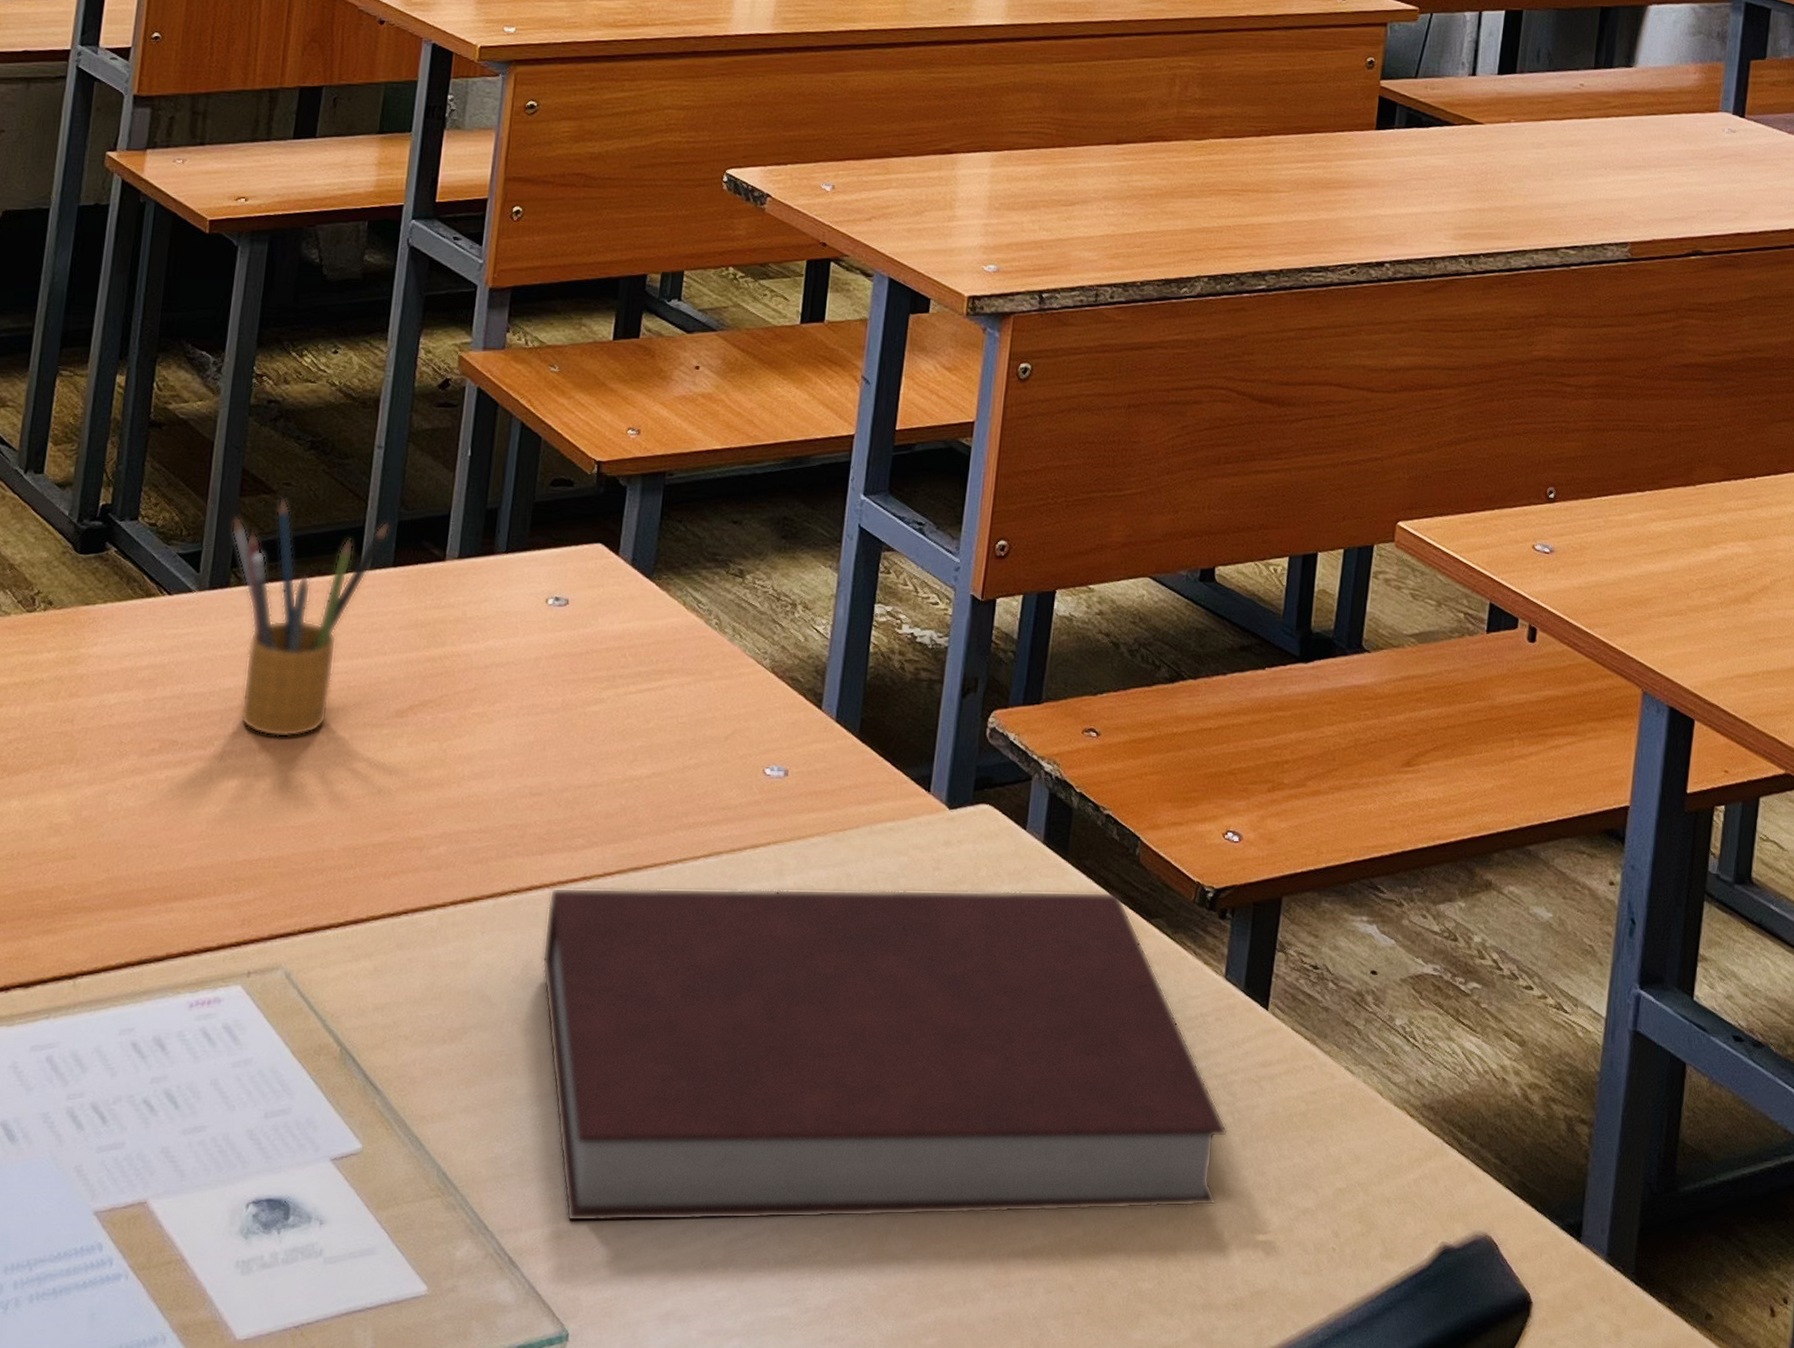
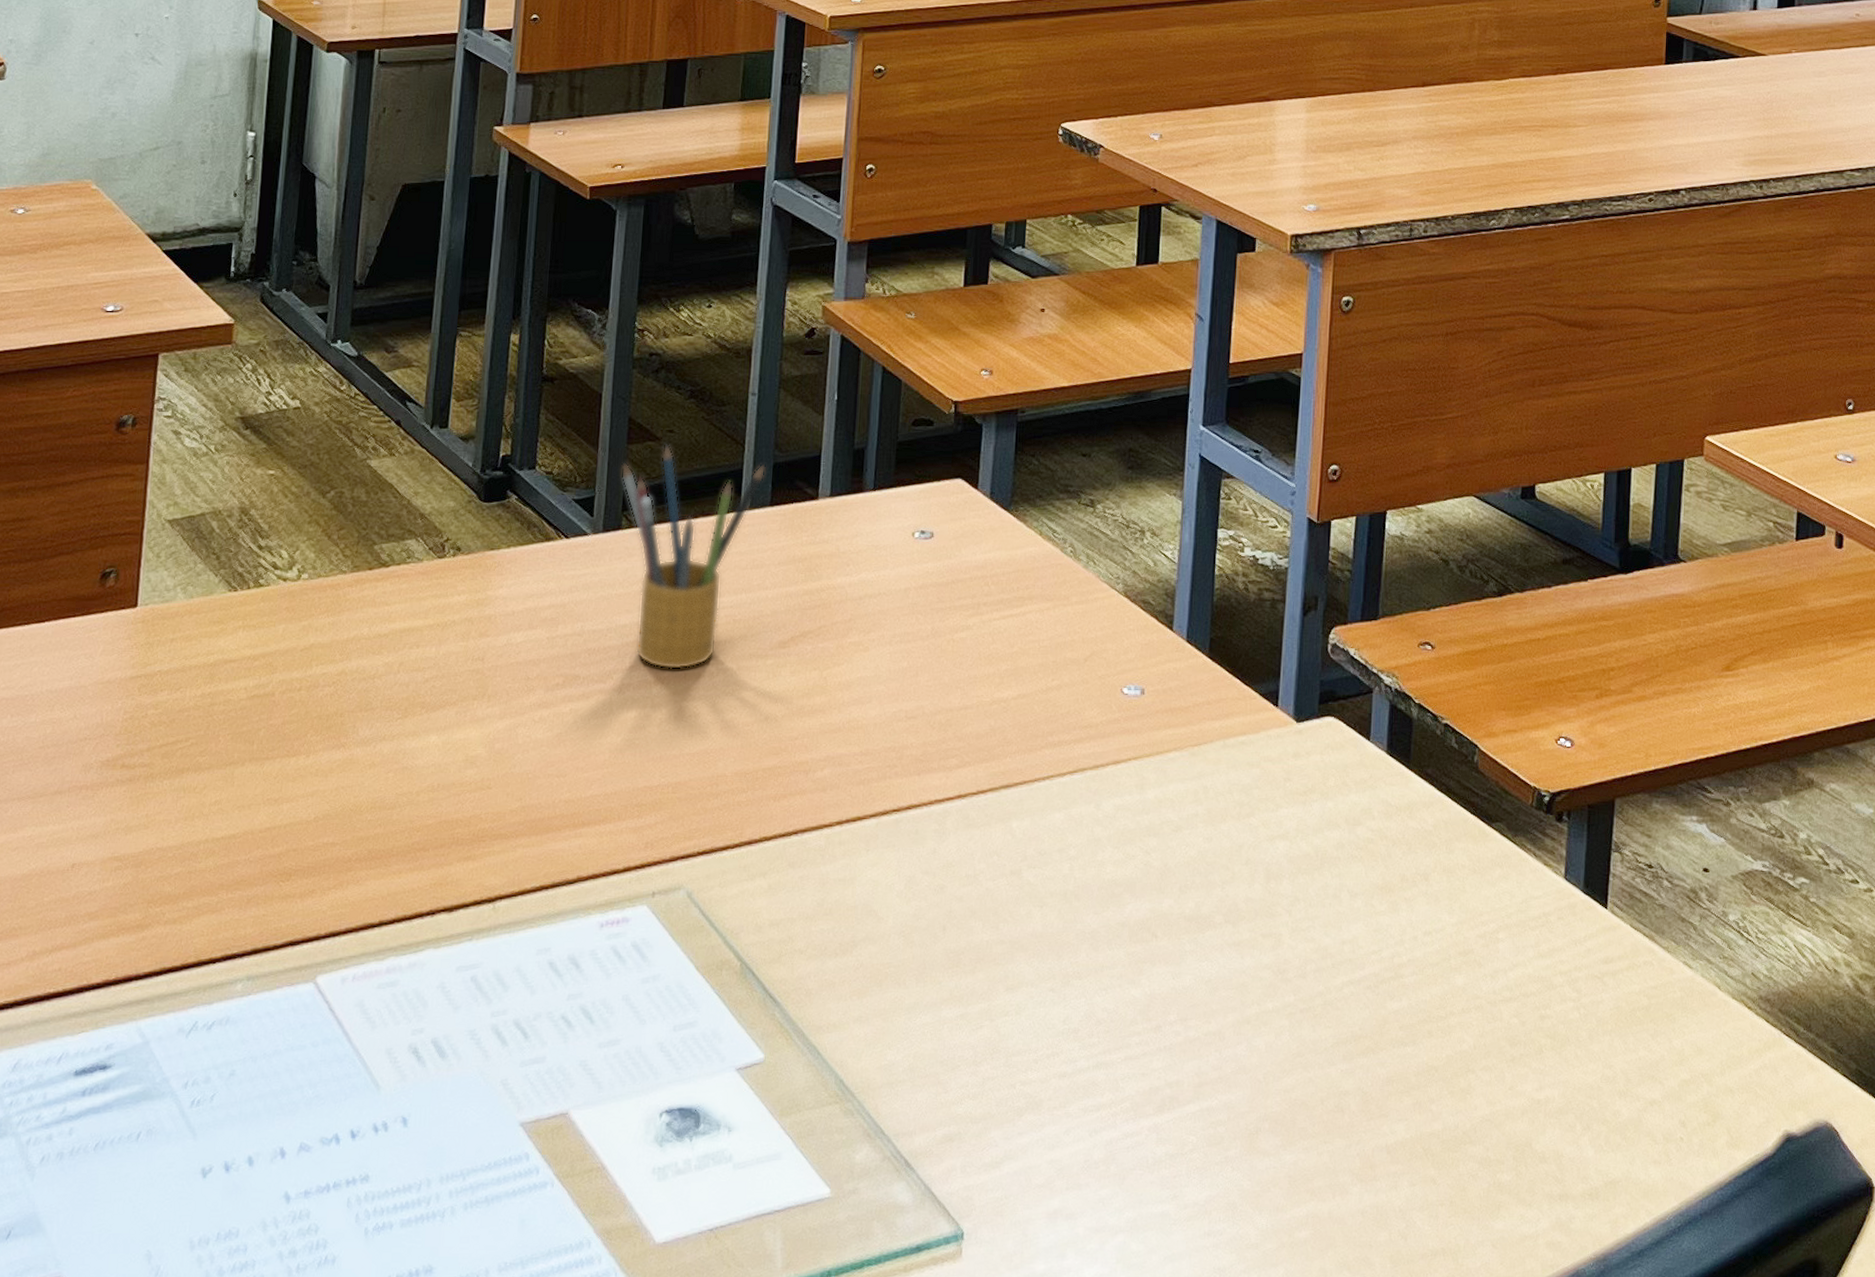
notebook: present [541,887,1229,1222] -> none [923,798,1576,1125]

